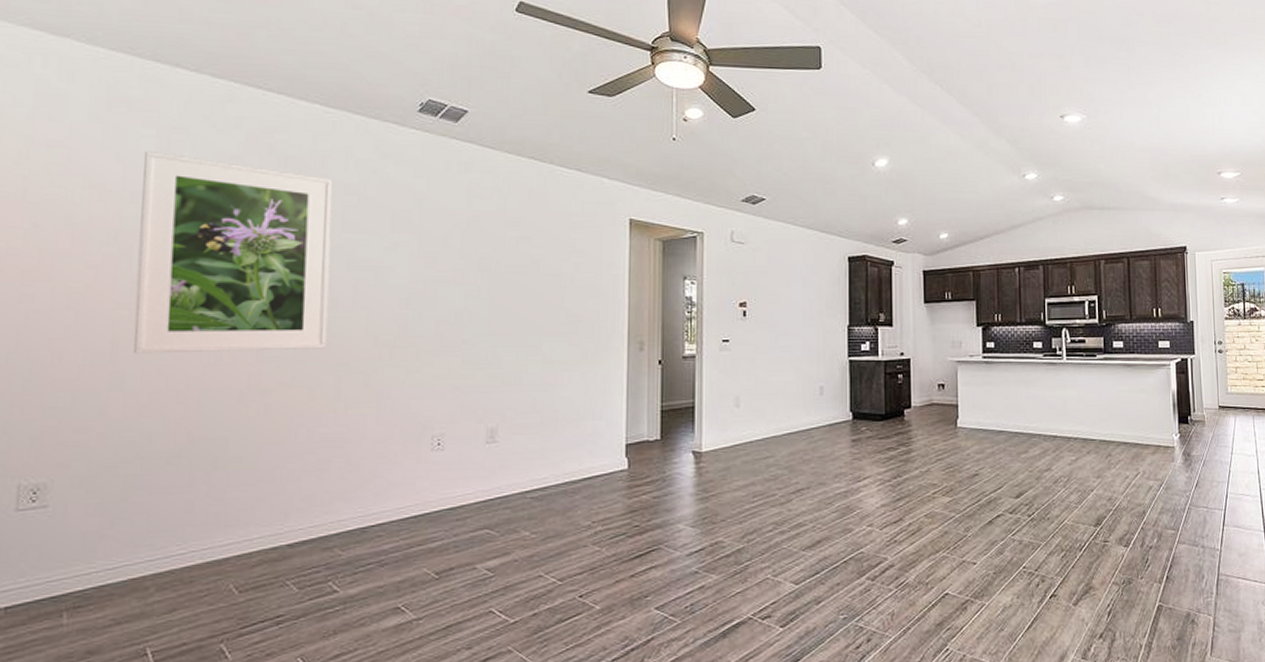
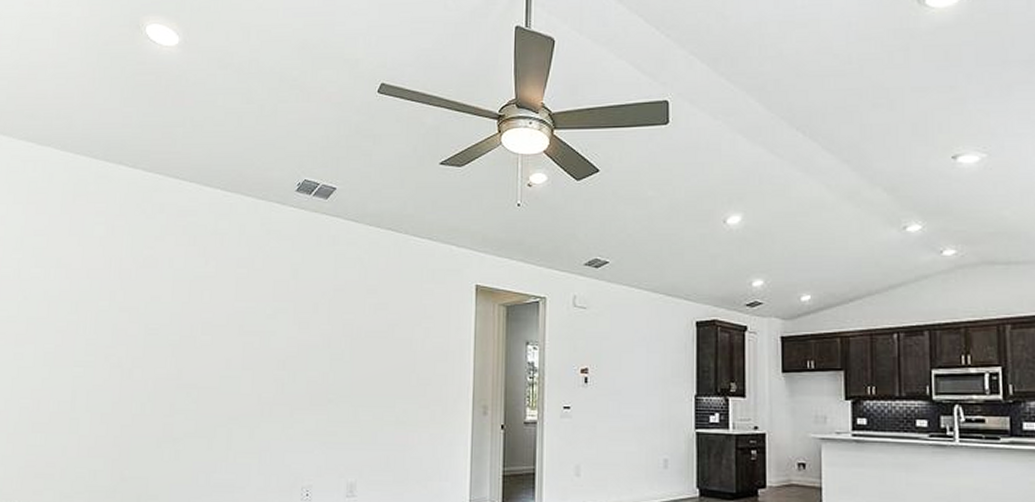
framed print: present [134,150,333,354] -> none [86,235,229,404]

